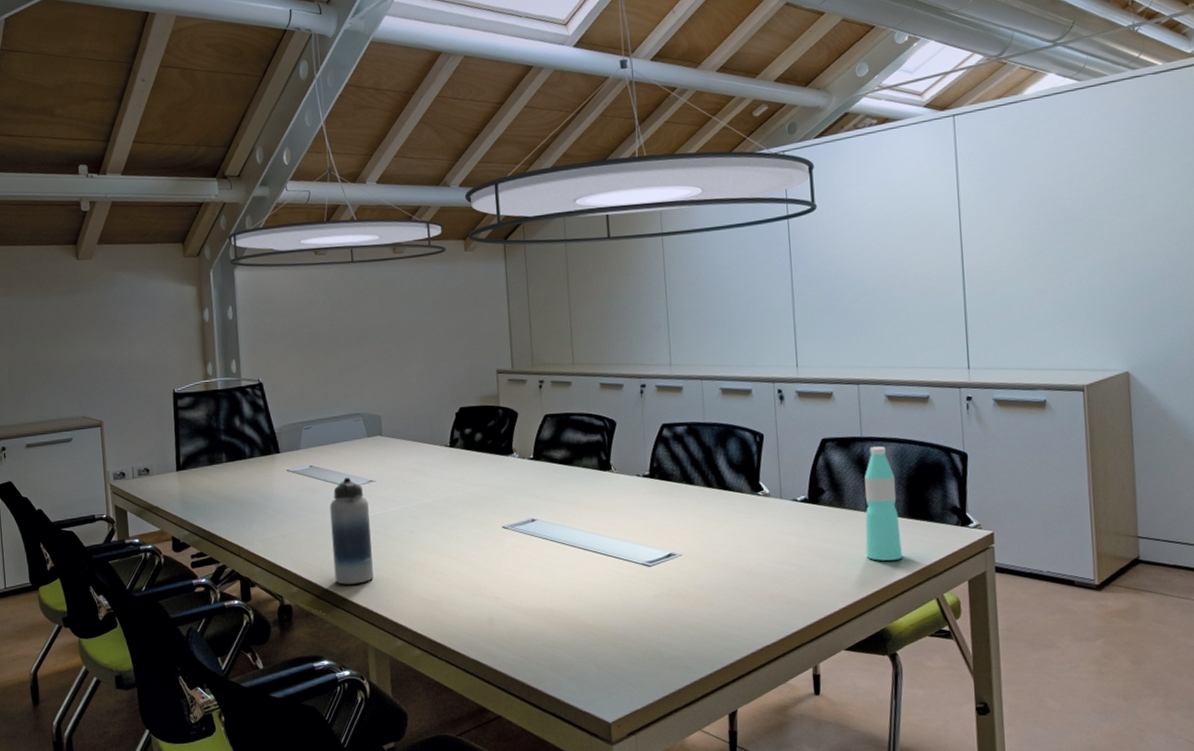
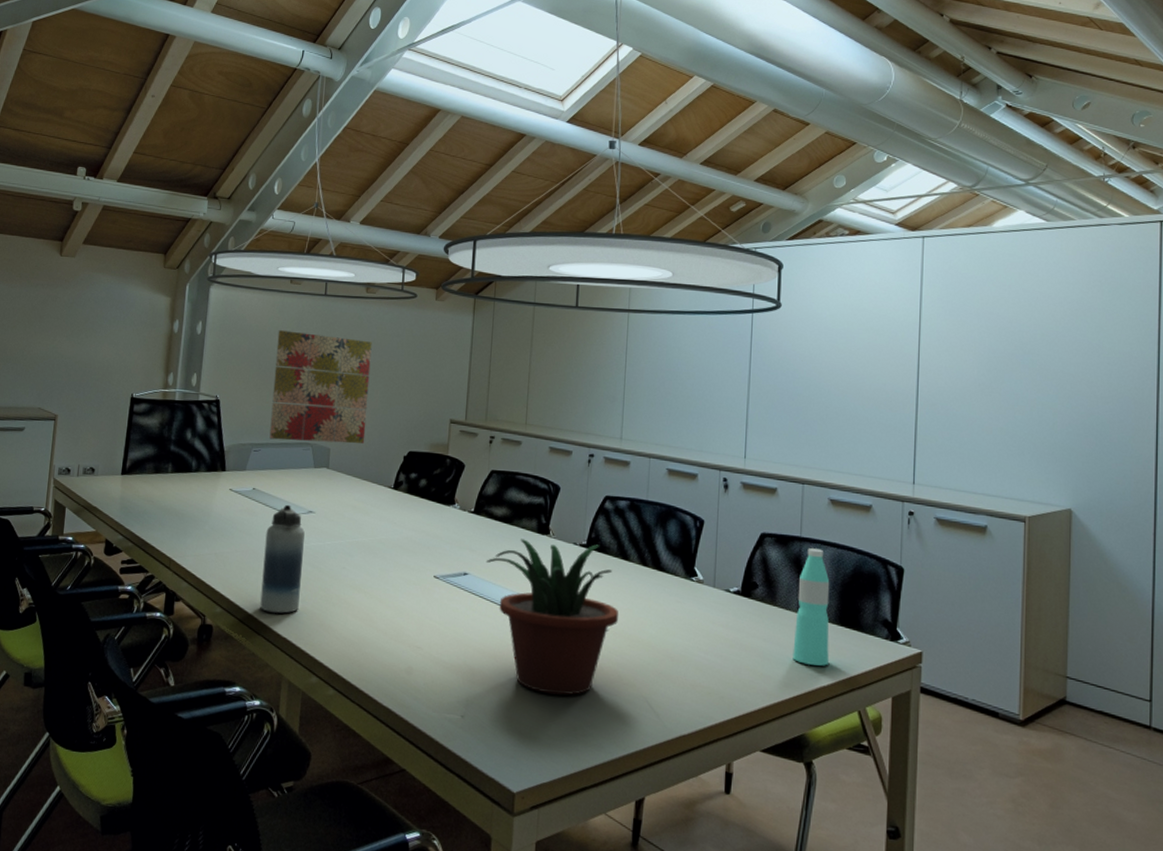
wall art: none [310,302,414,415] -> present [269,330,372,444]
potted plant: none [552,473,690,625] -> present [486,539,618,695]

